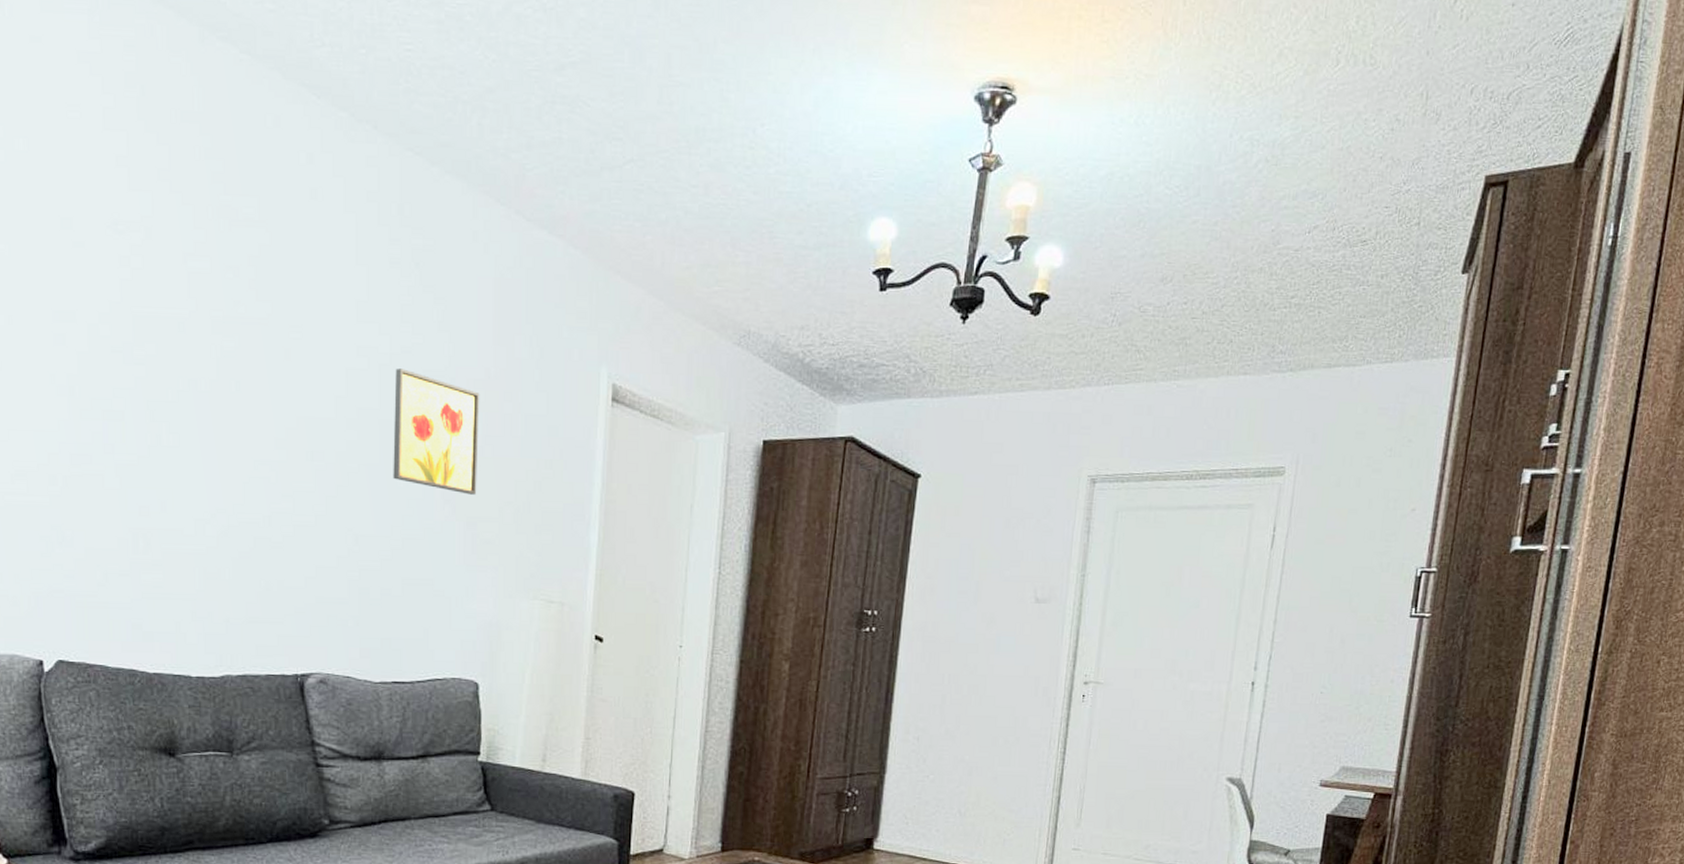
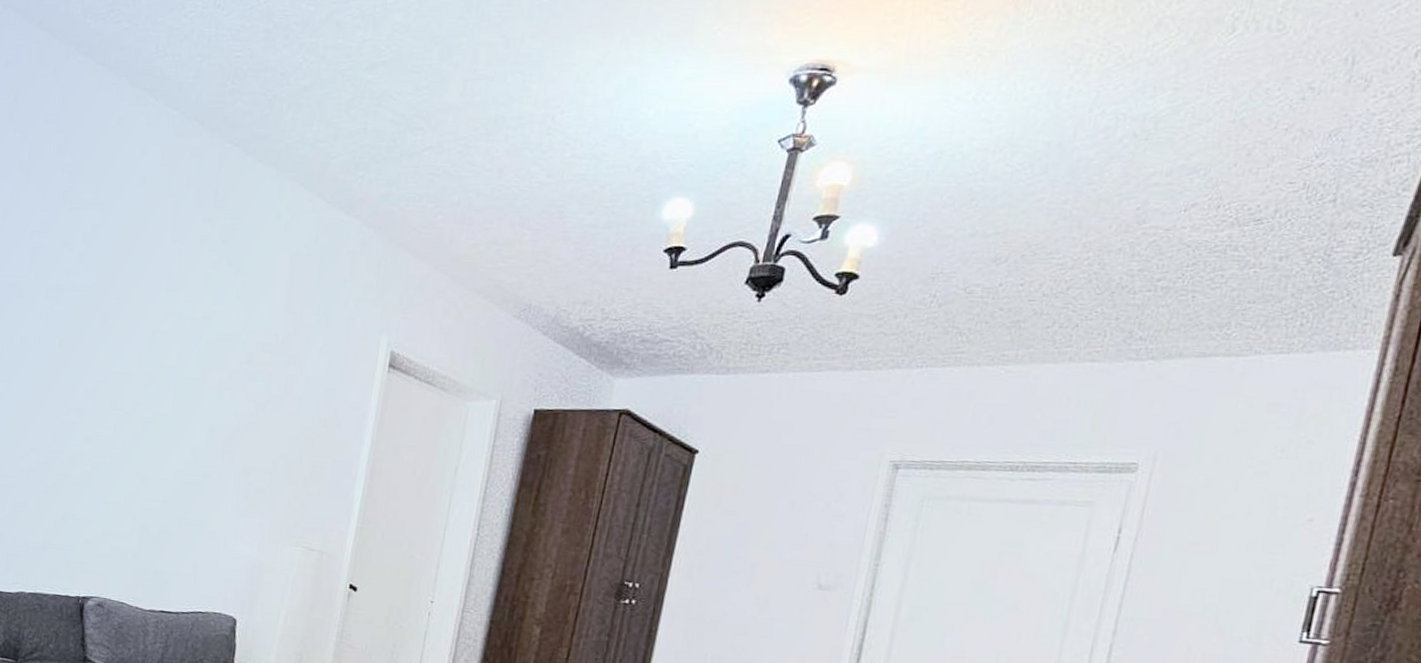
wall art: present [393,368,480,495] -> none [182,332,267,447]

